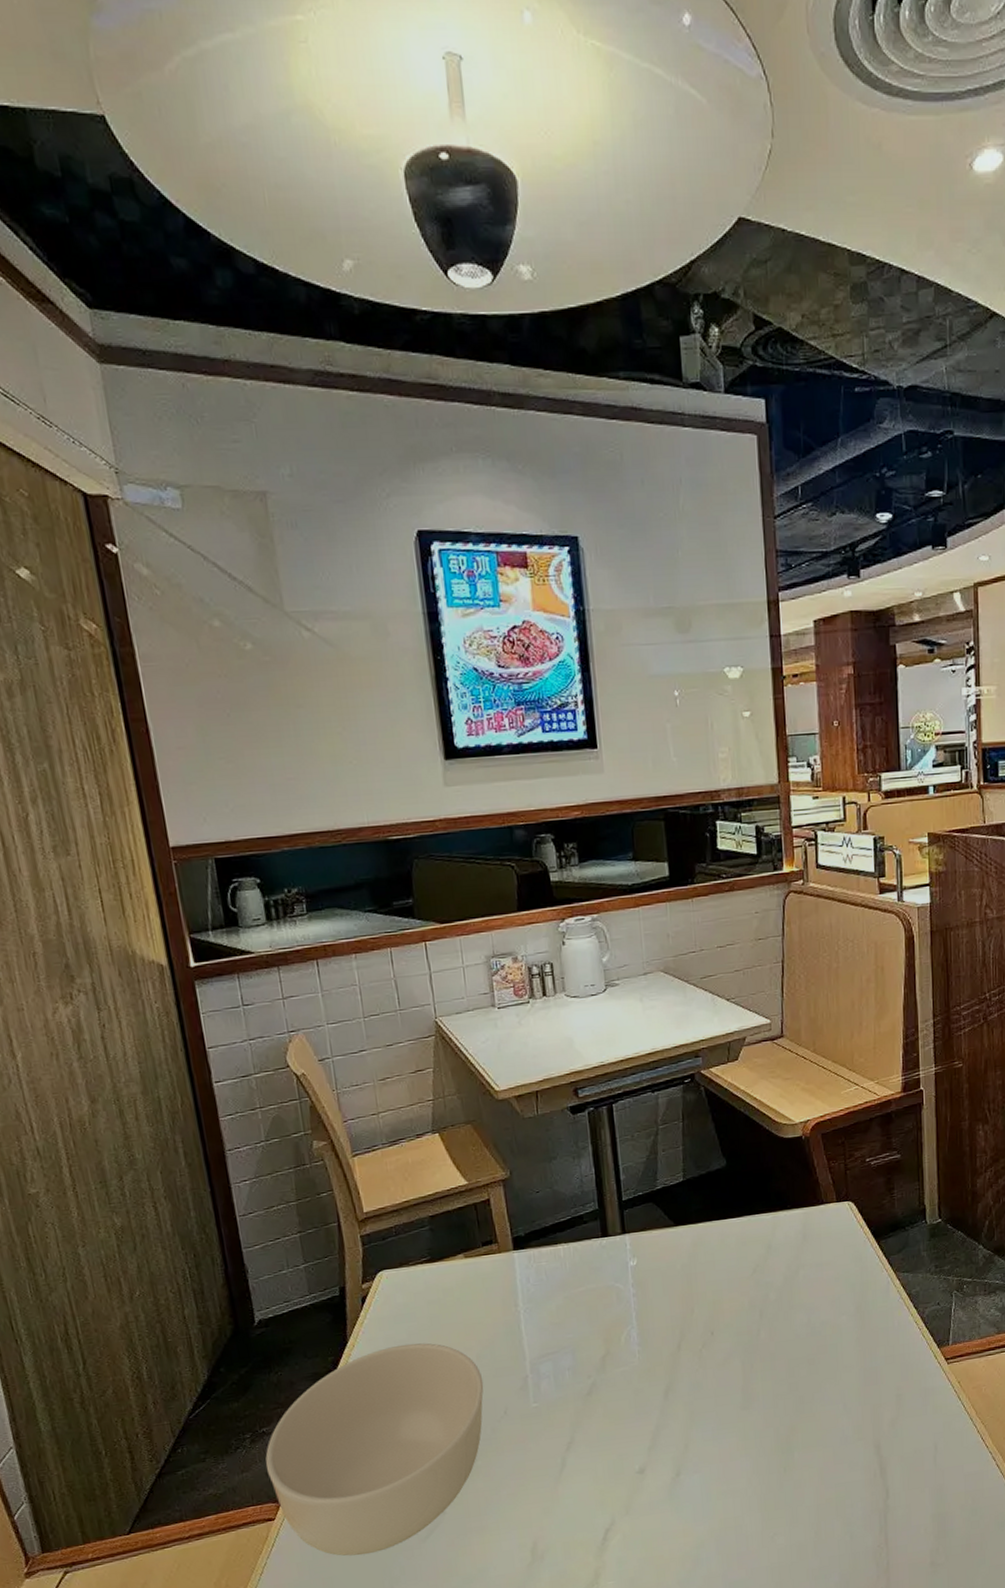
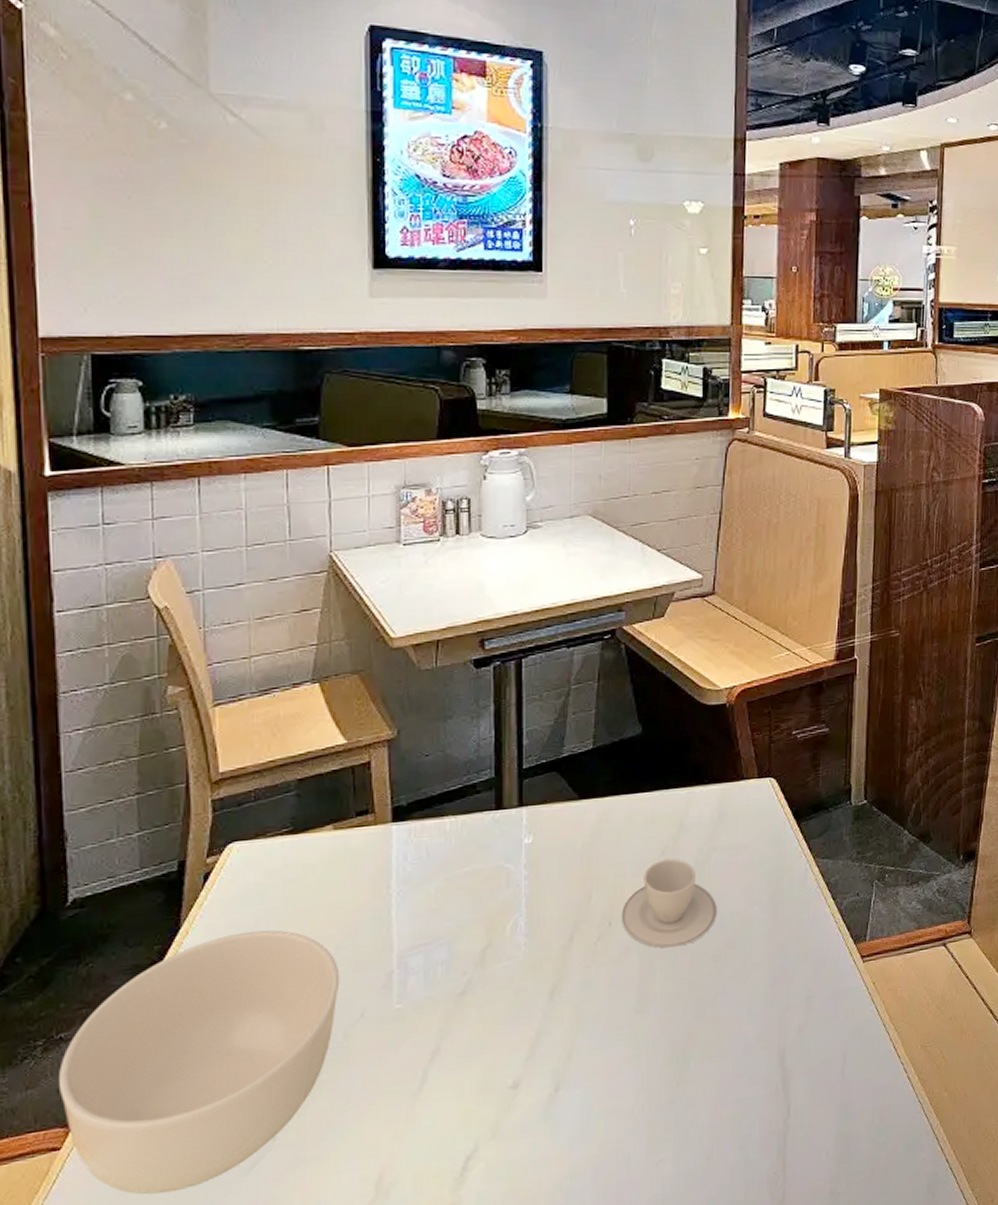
cup: none [721,1275,808,1354] -> present [621,858,716,948]

